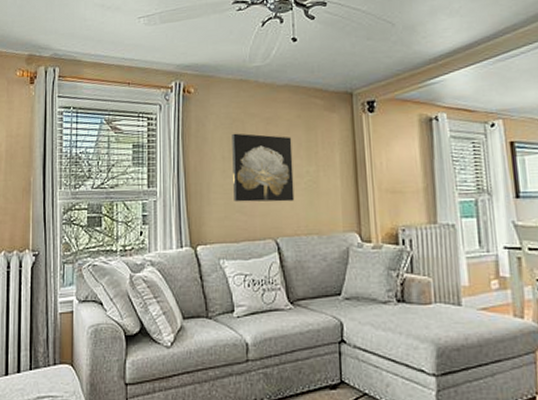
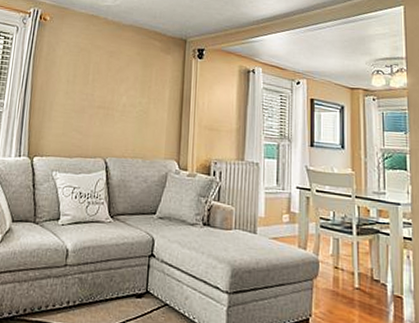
wall art: present [232,133,295,202] -> none [72,61,130,127]

